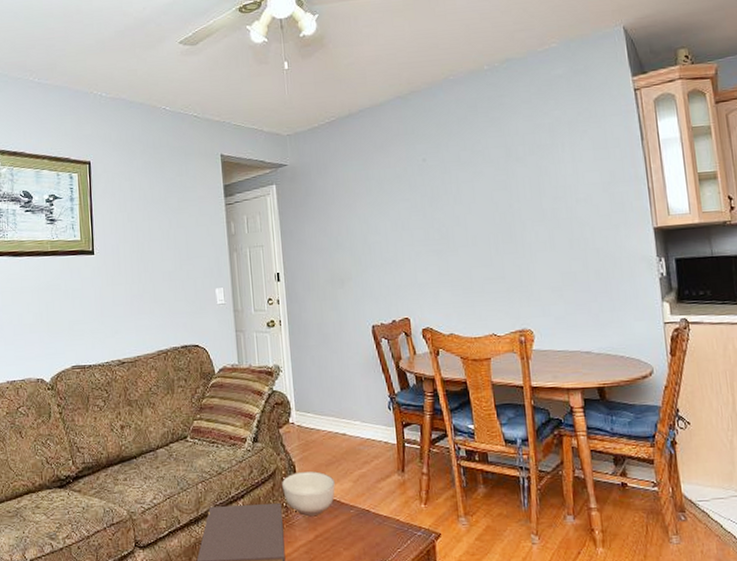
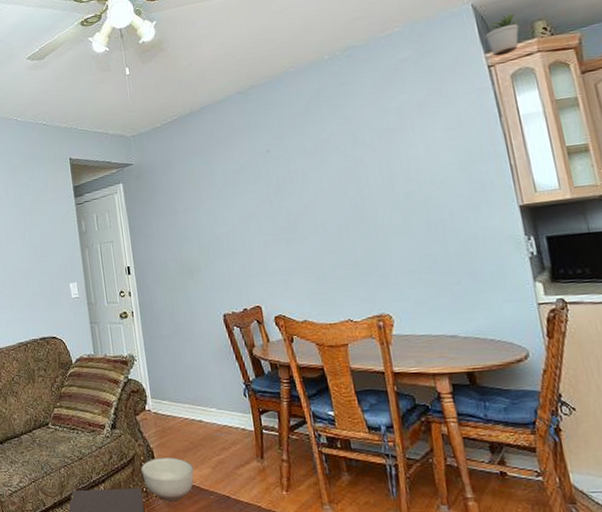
potted plant: none [633,37,665,80] -> present [485,11,520,56]

